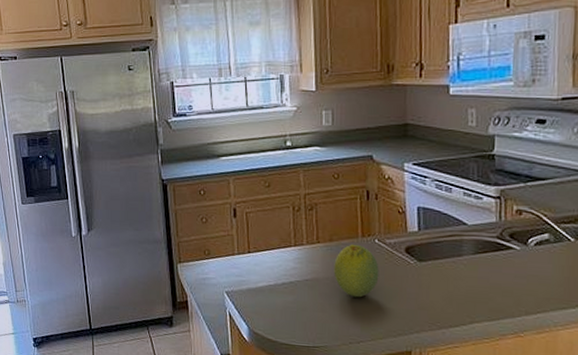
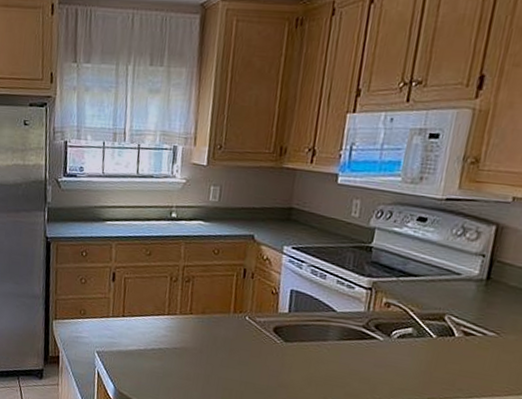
fruit: present [334,244,379,298] -> none [202,318,247,370]

